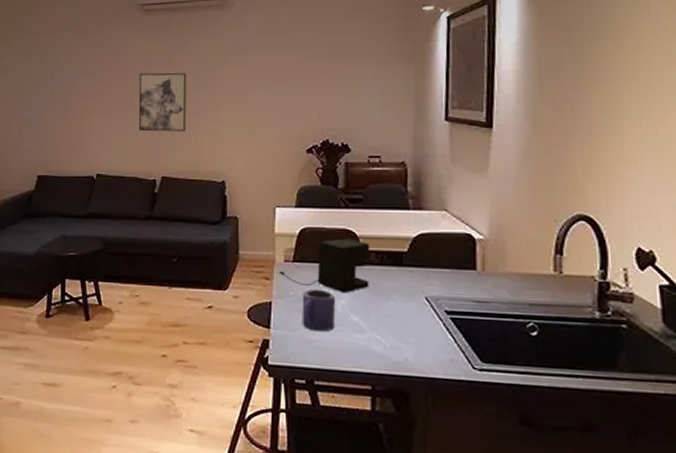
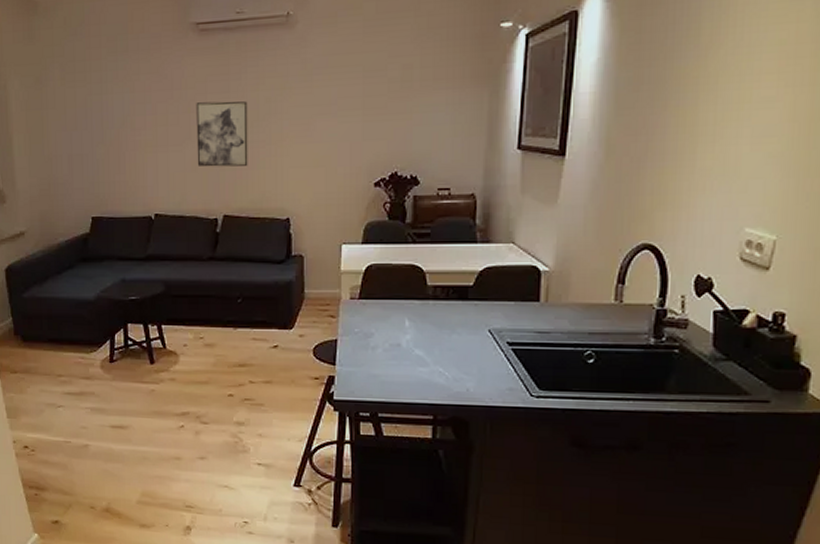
coffee maker: present [279,238,370,293] -> none [344,274,436,328]
mug: present [302,289,336,332] -> none [367,325,401,367]

